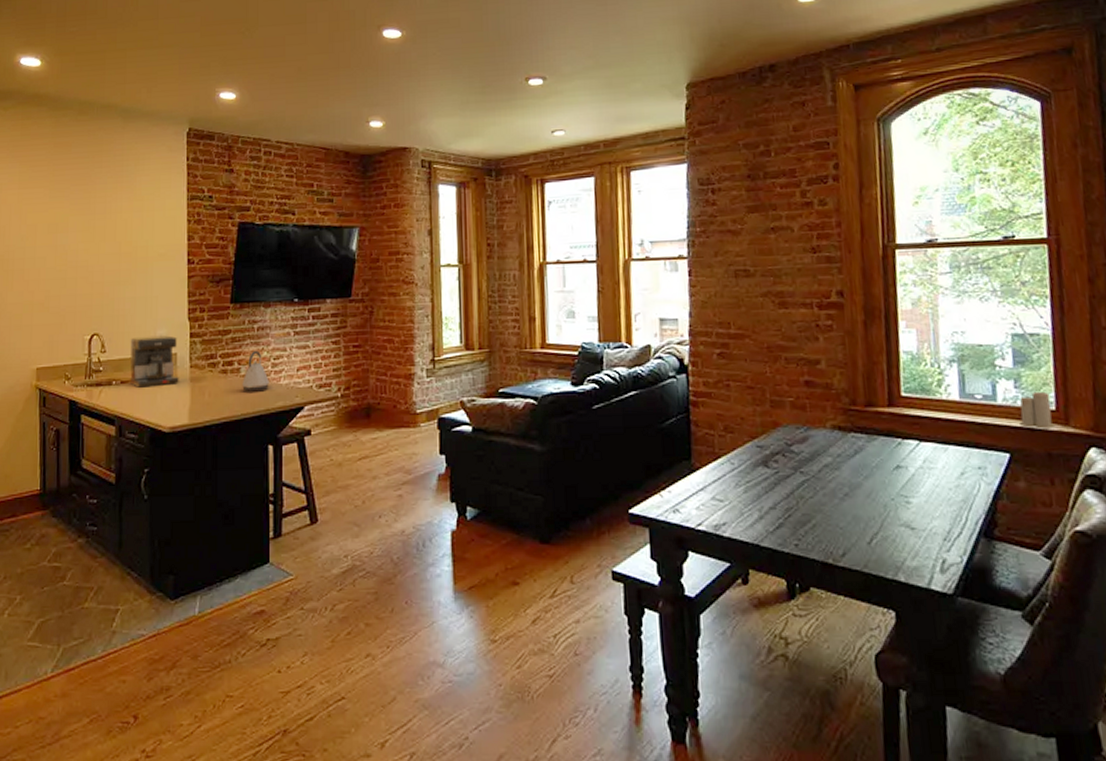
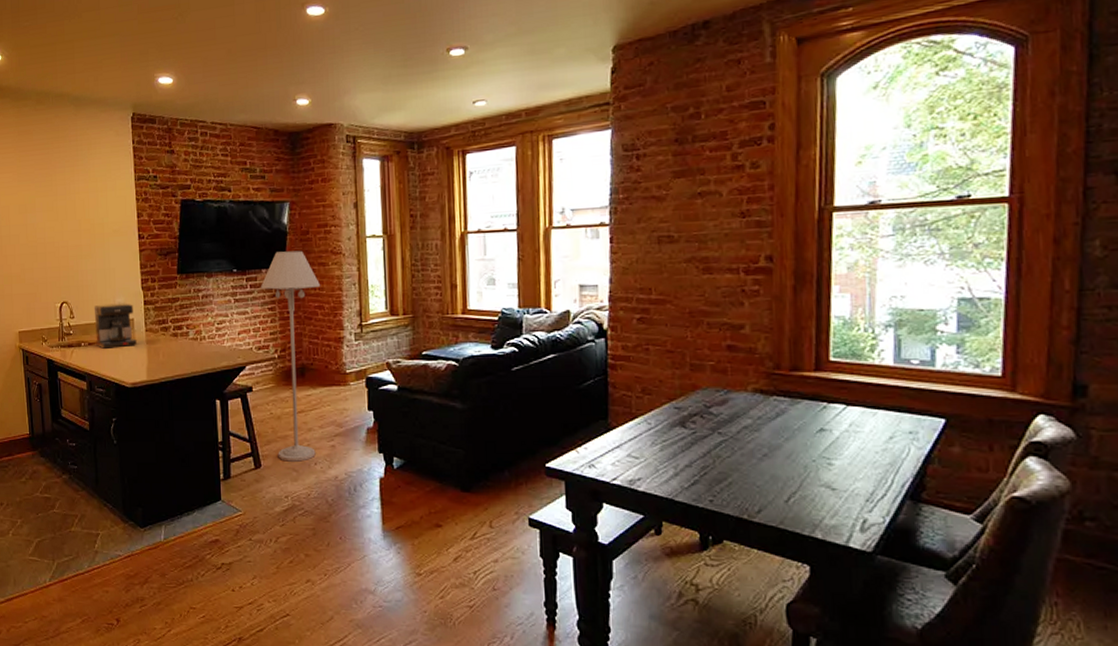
kettle: present [242,350,269,394] -> none [191,316,215,354]
floor lamp: none [323,279,391,515] -> present [260,250,321,462]
candle: present [1020,389,1054,429] -> none [959,355,999,395]

